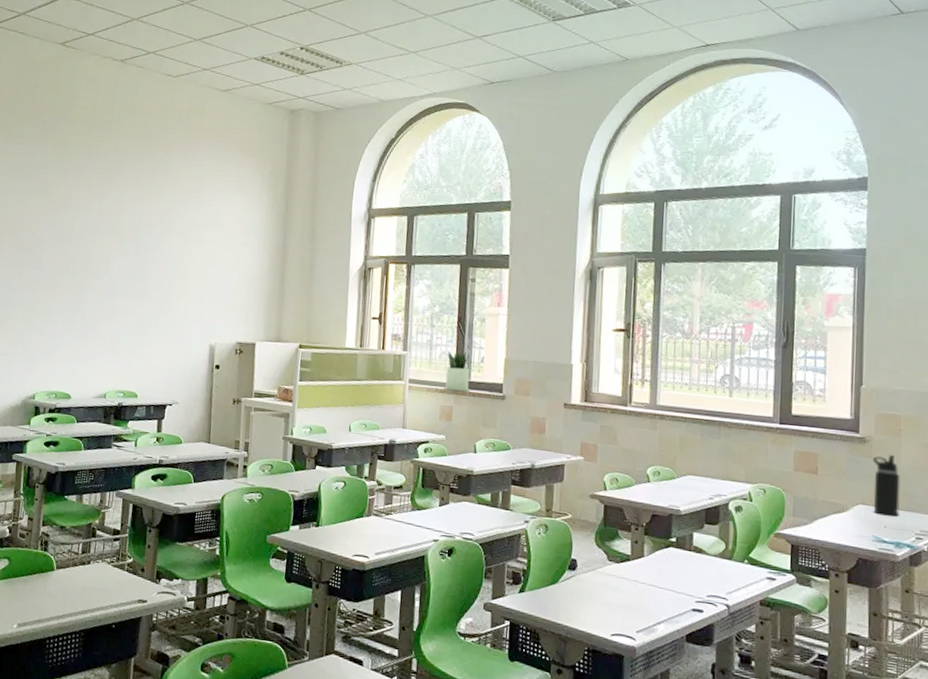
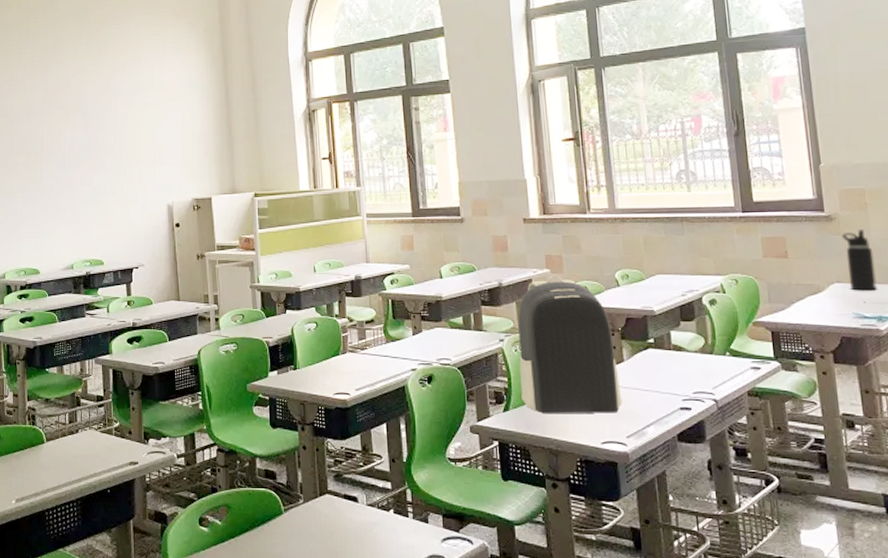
planter: present [443,351,471,393] -> none [401,180,429,221]
backpack: none [538,463,637,607] -> present [518,275,622,414]

